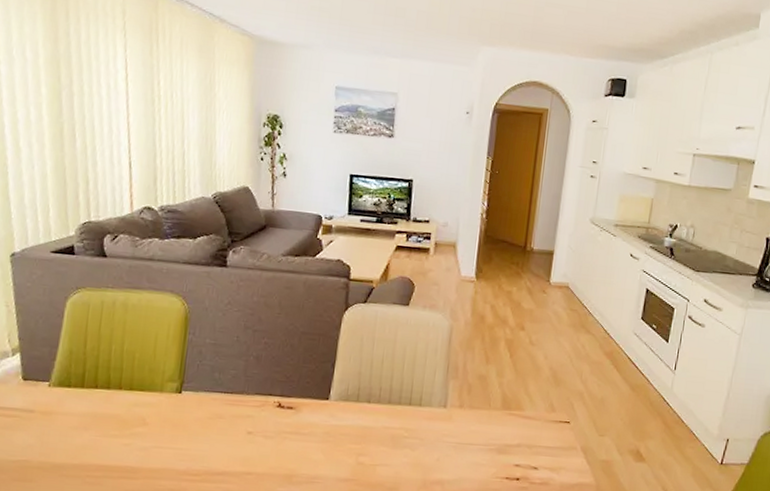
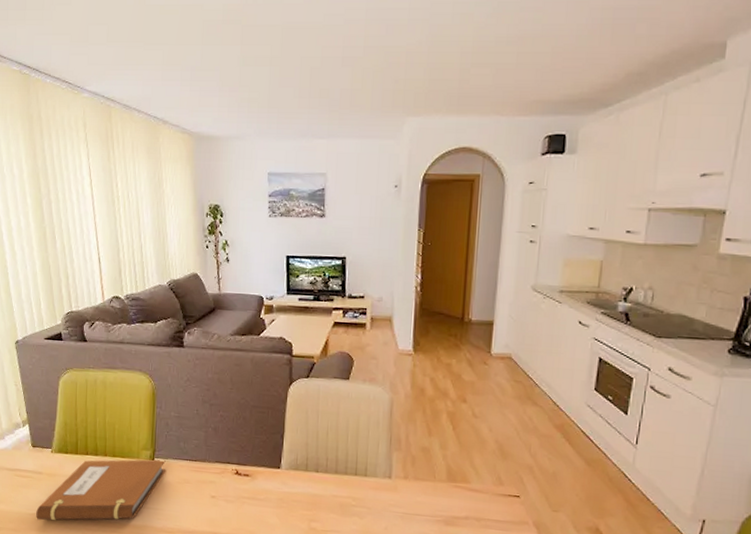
notebook: none [21,392,196,468] -> present [36,459,166,521]

